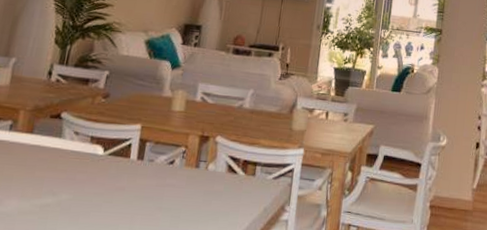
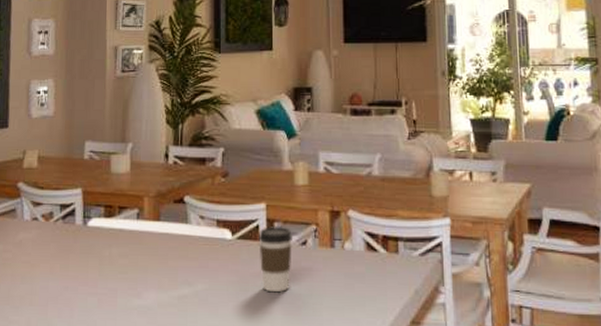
coffee cup: none [126,146,162,206] -> present [259,227,292,293]

